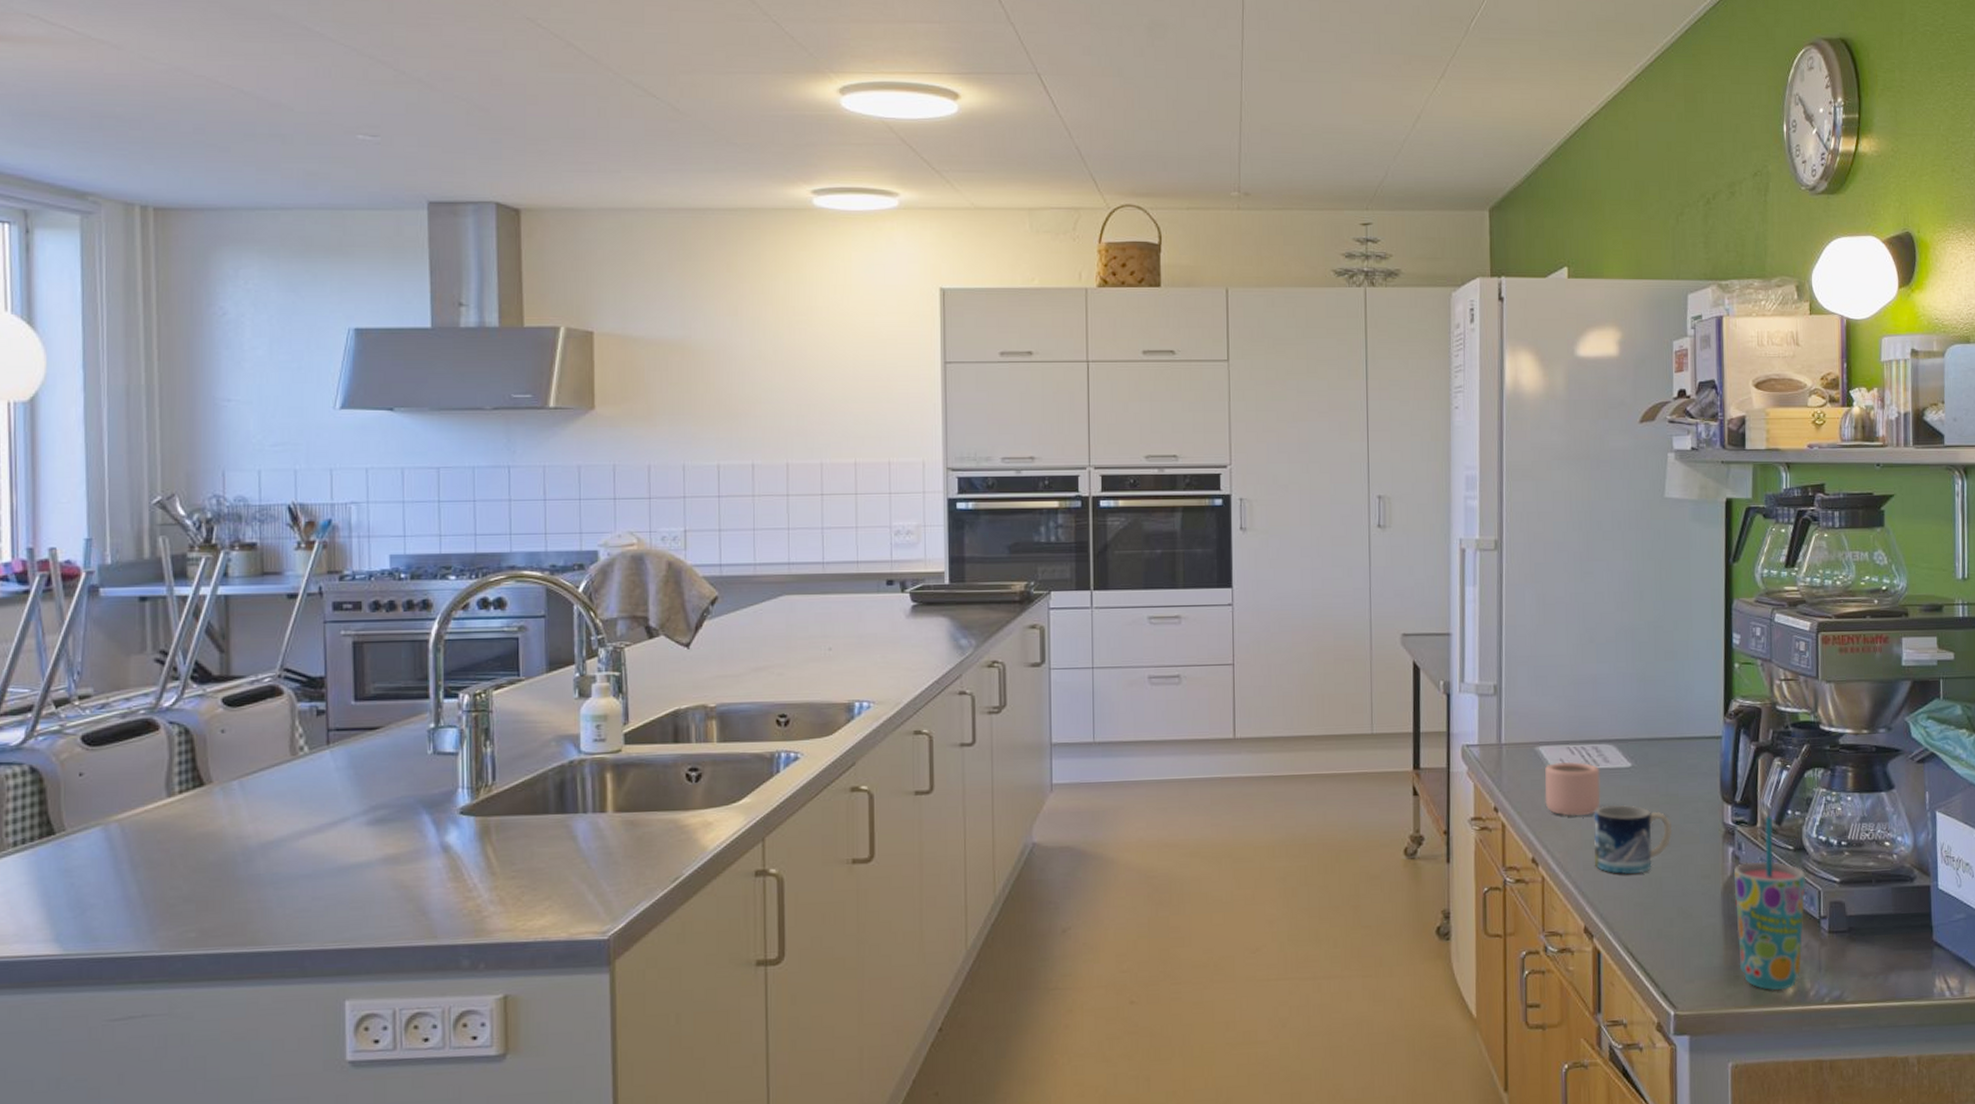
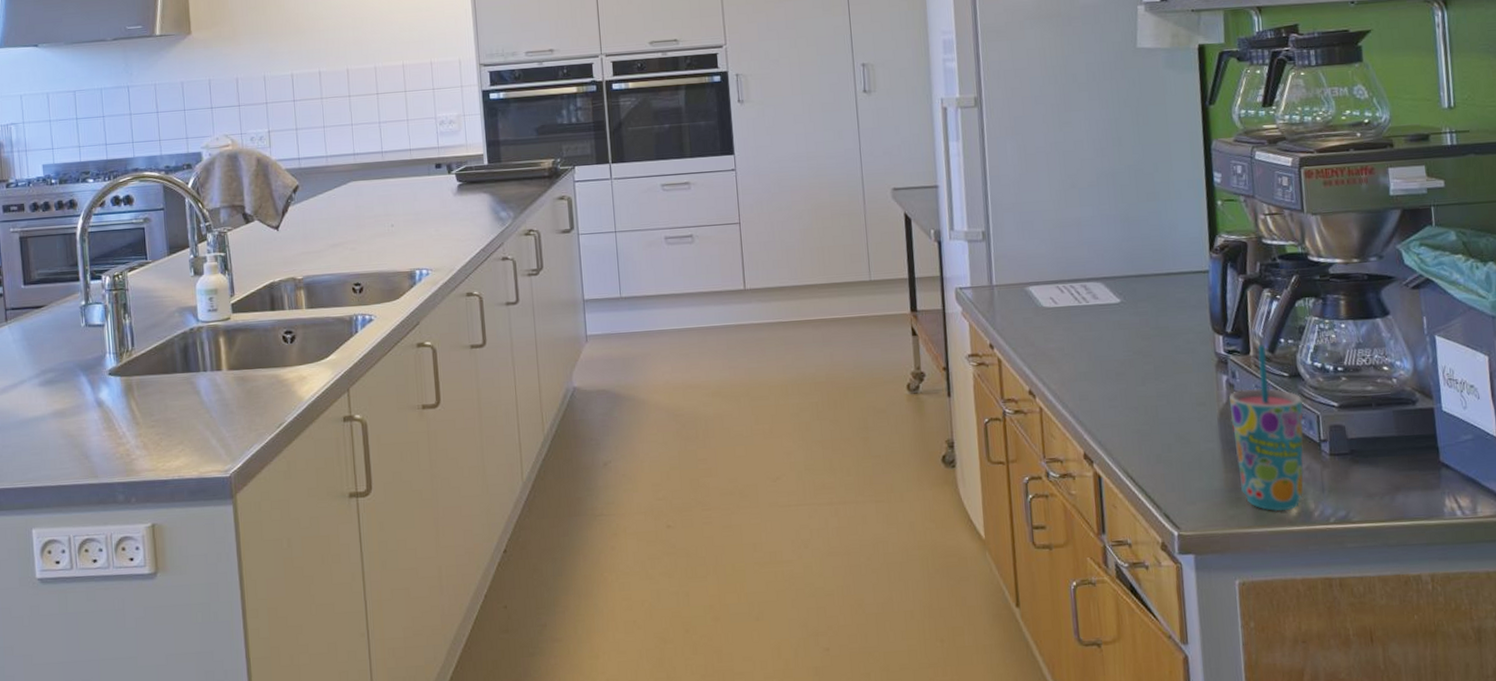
mug: present [1544,762,1601,816] -> none [1036,300,1092,350]
mug: present [1593,805,1672,875] -> none [1086,338,1165,404]

